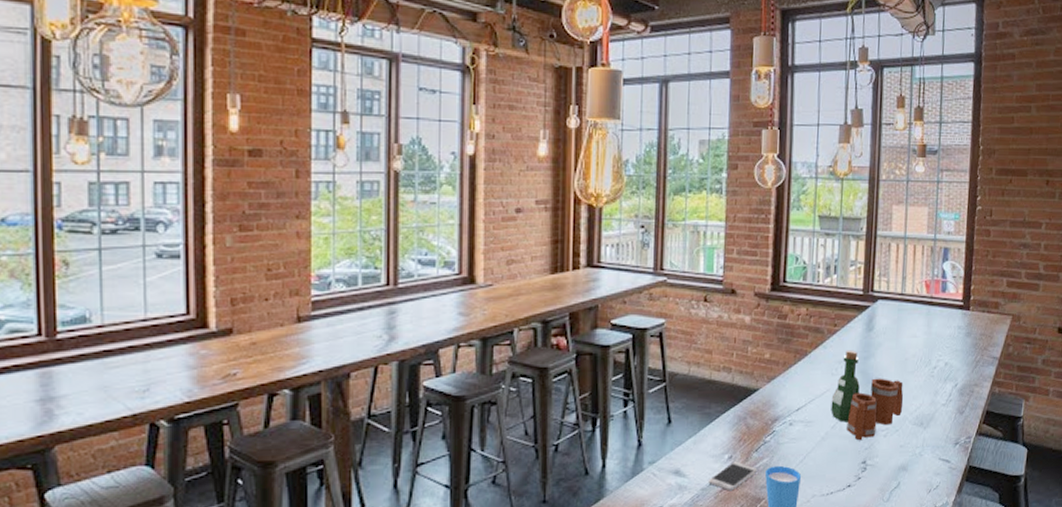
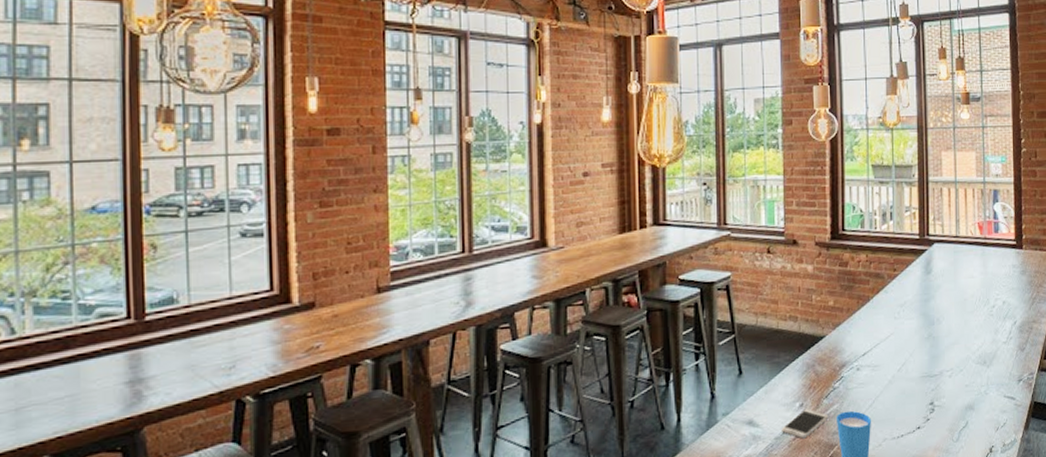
tavern set: present [831,350,904,441] -> none [896,293,966,382]

